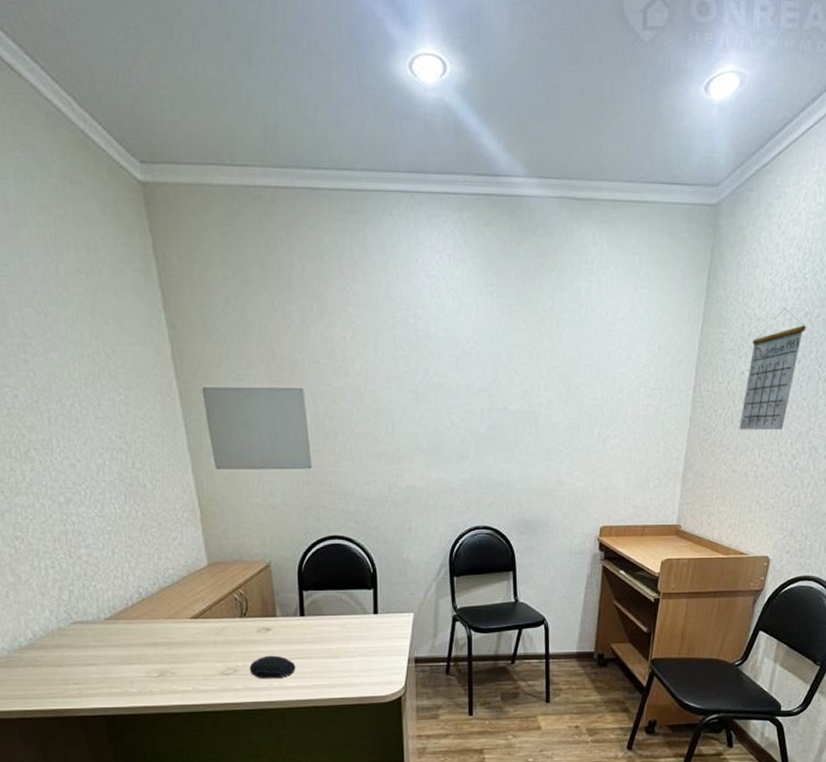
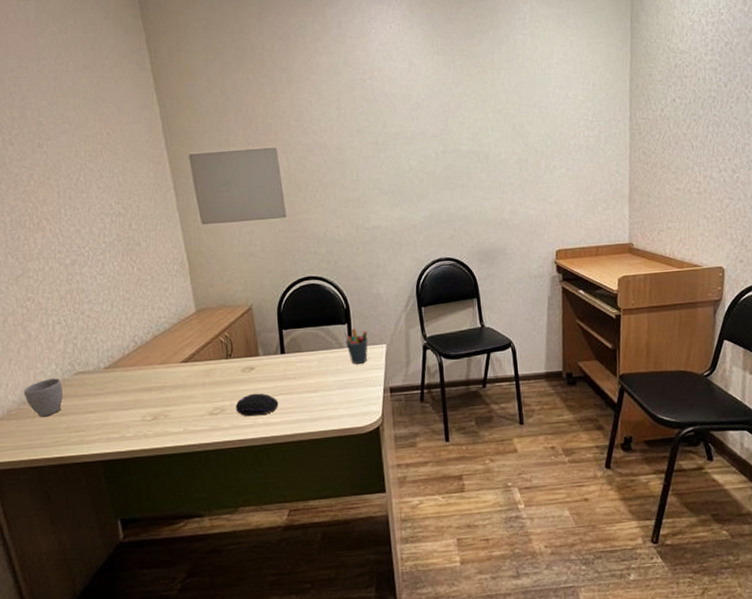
mug: none [14,627,59,667] -> present [23,378,63,417]
pen holder: none [369,594,395,633] -> present [344,328,368,365]
calendar: present [739,308,806,431] -> none [677,40,728,151]

